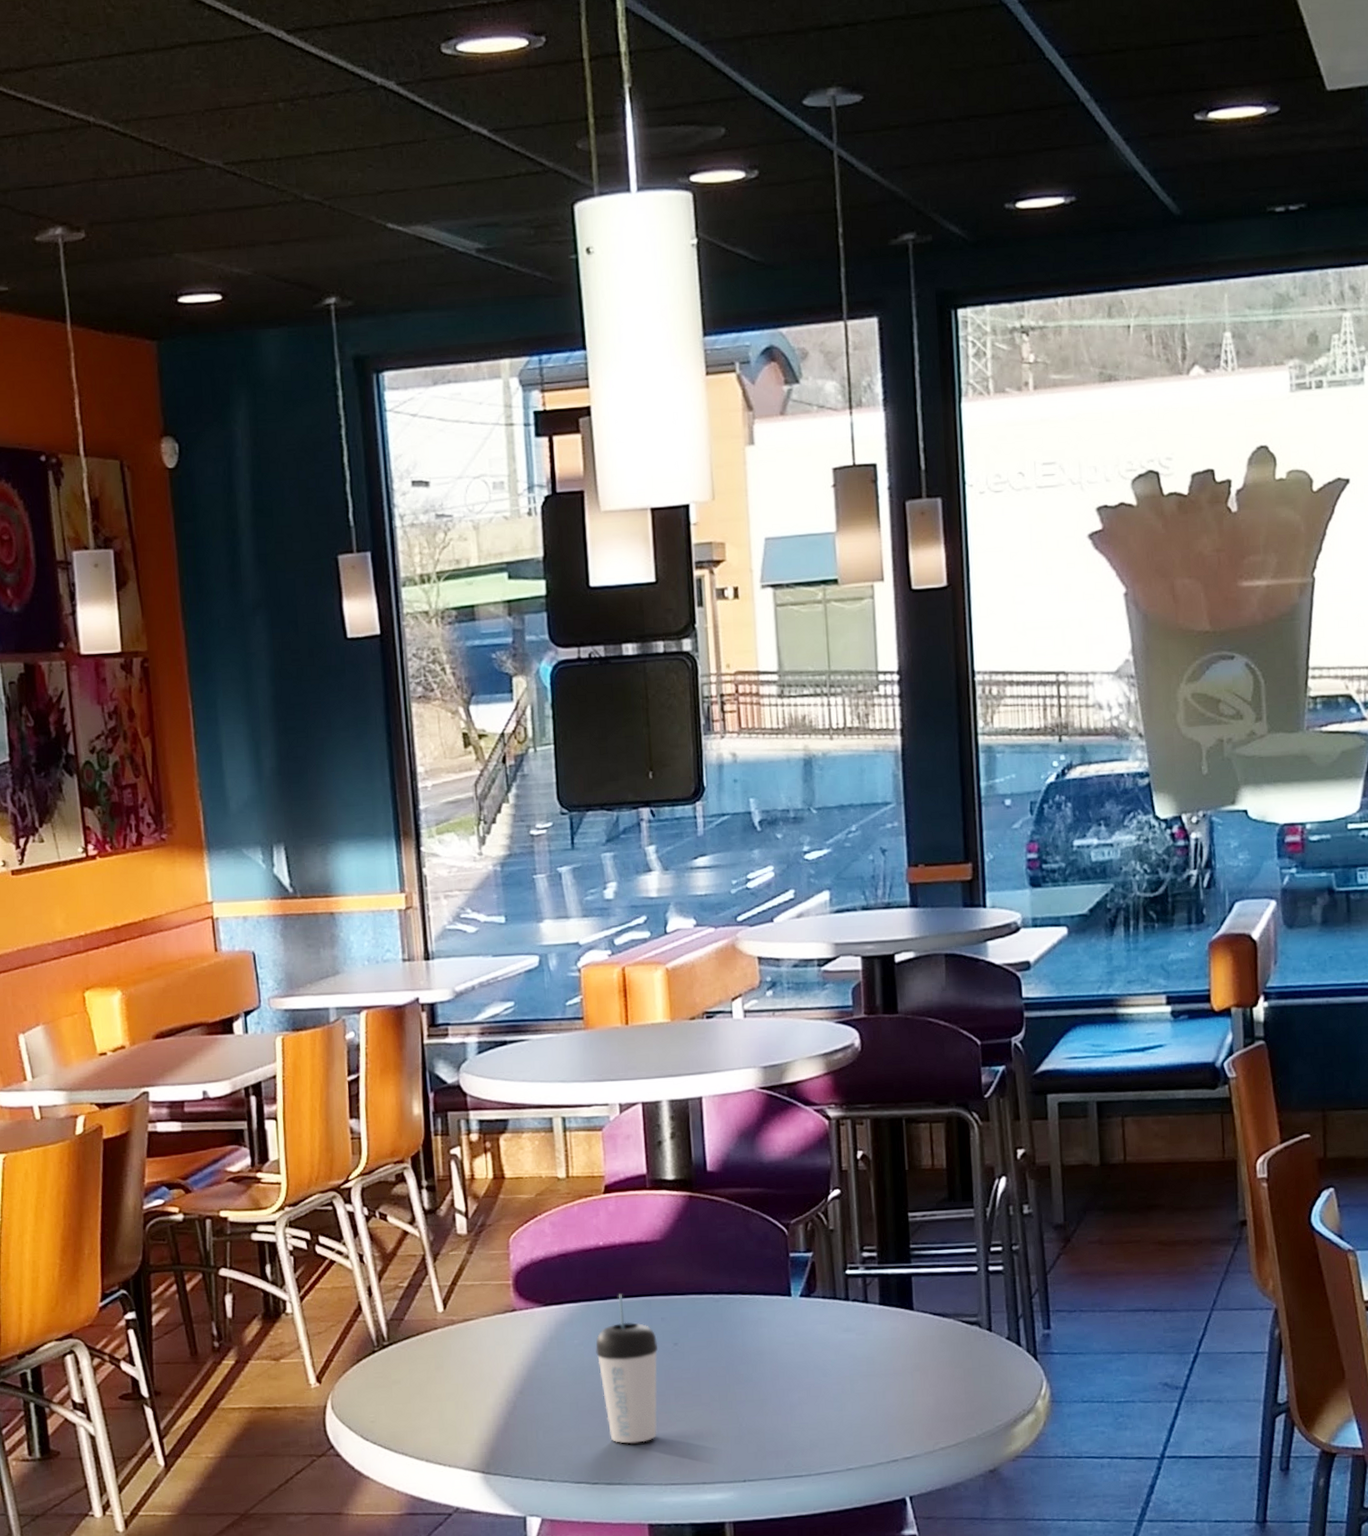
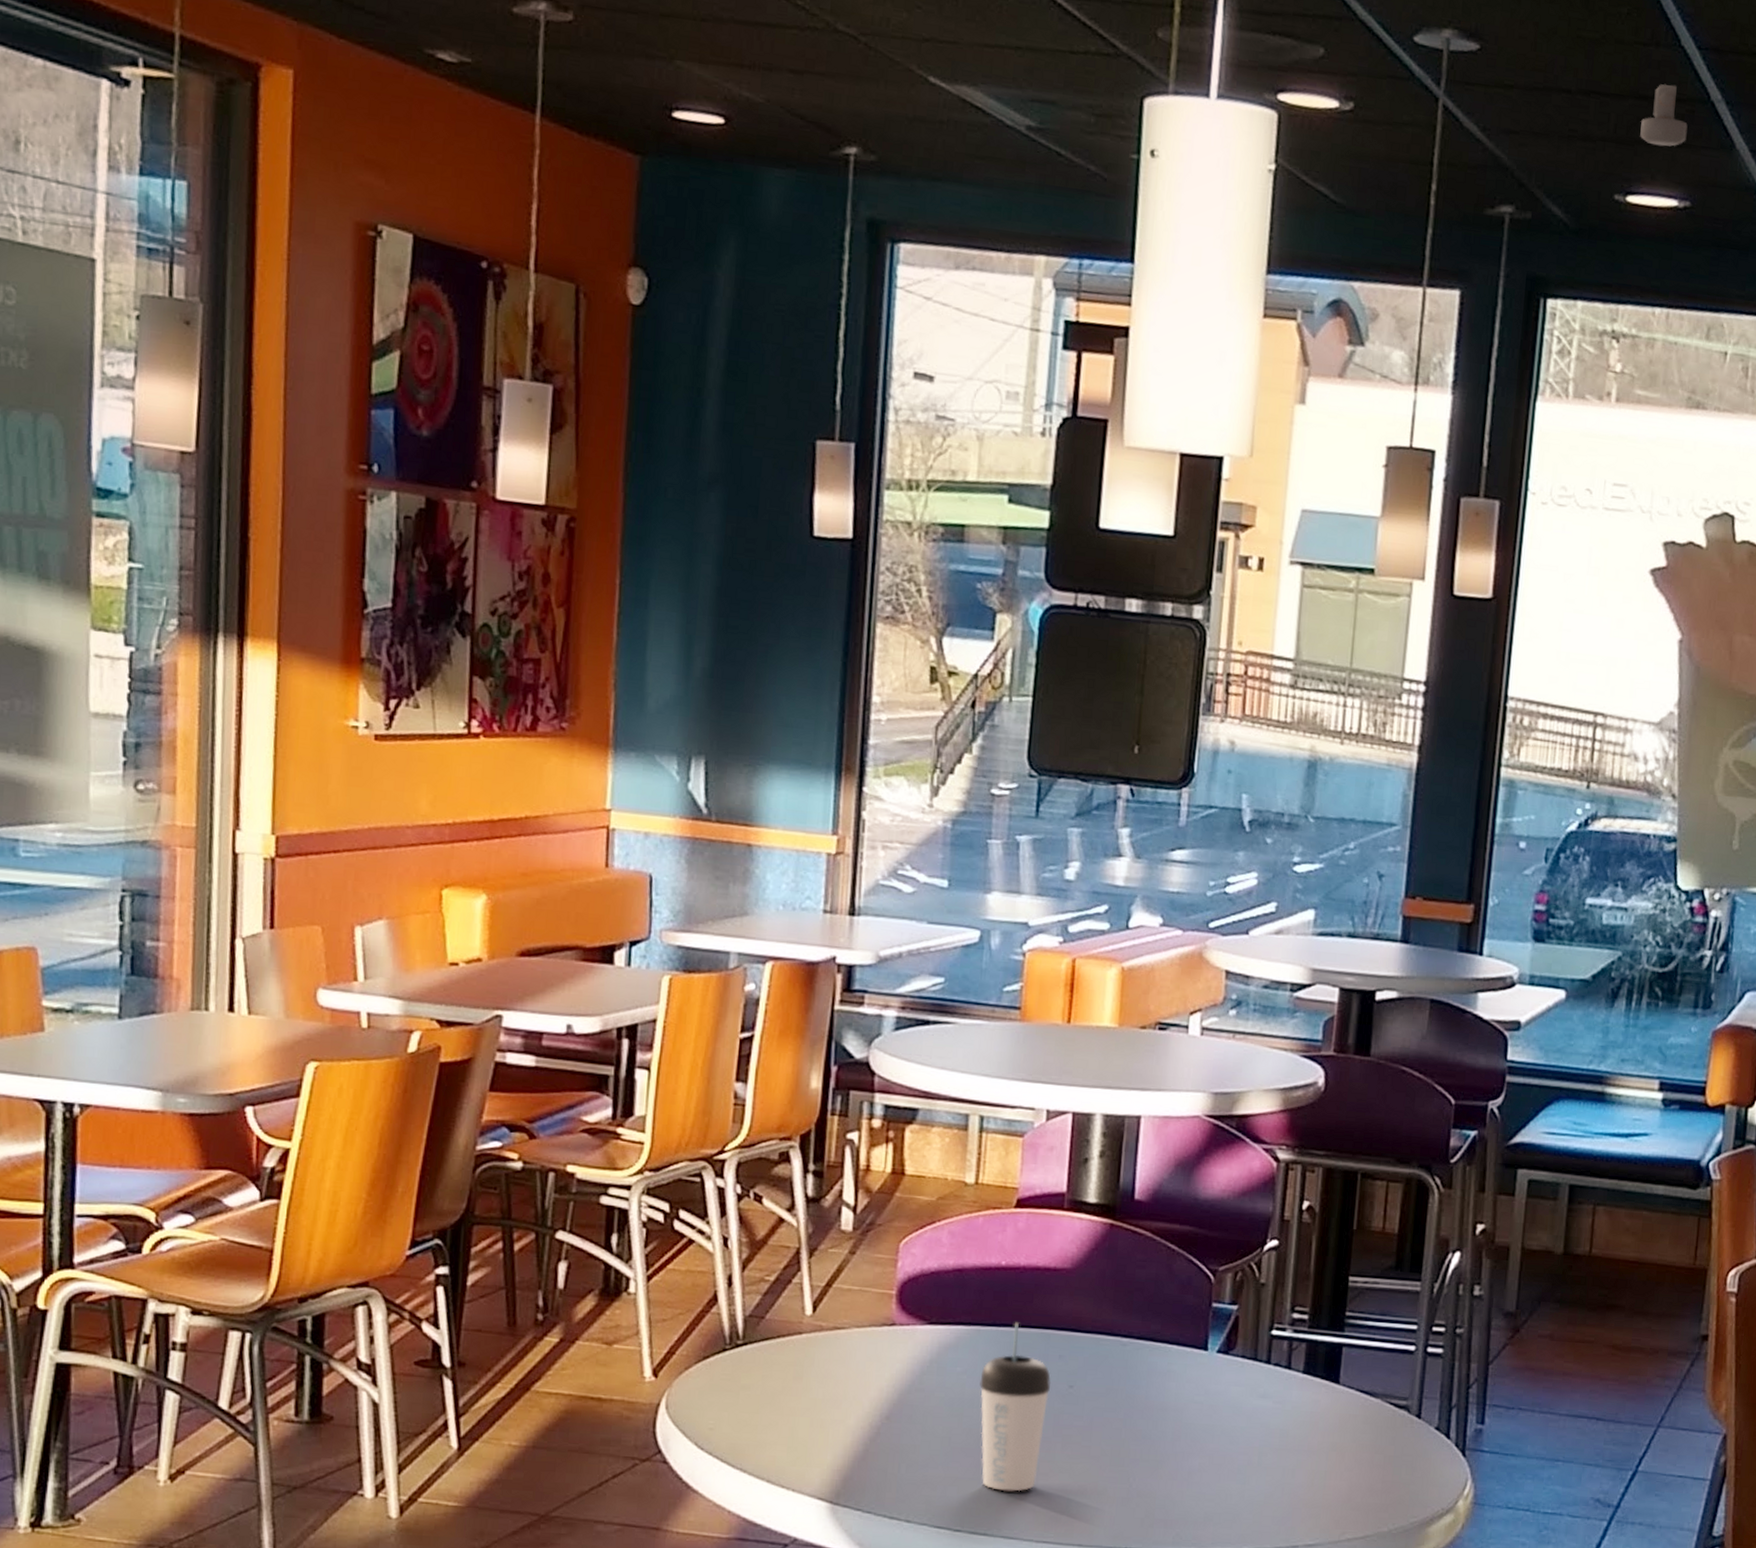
security camera: none [1019,94,1063,153] -> present [1640,83,1688,147]

